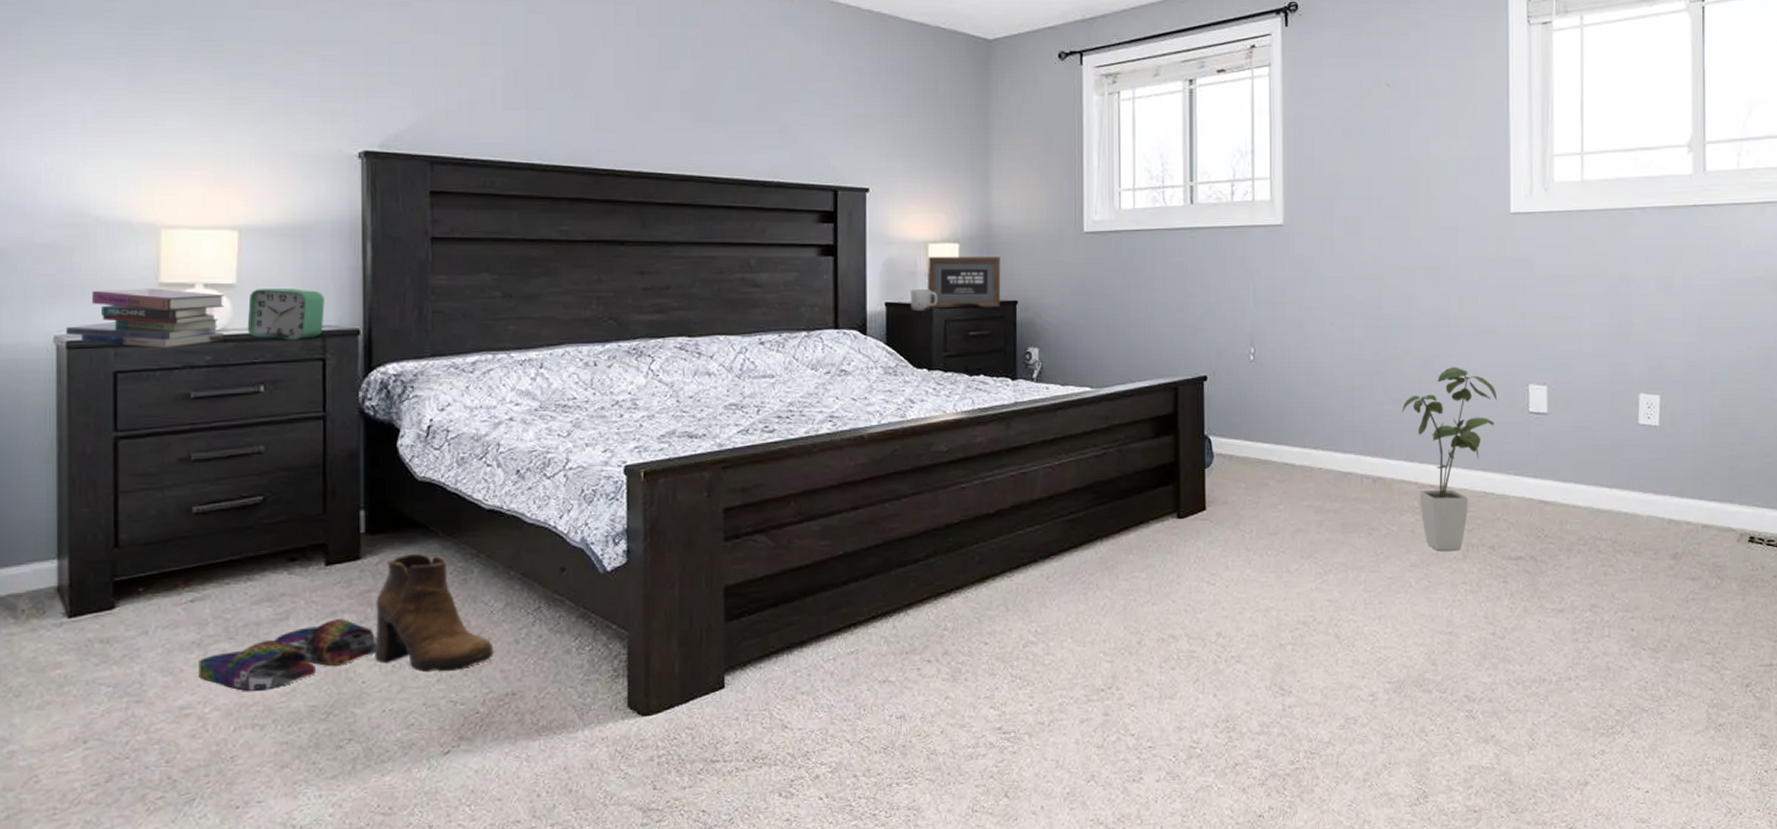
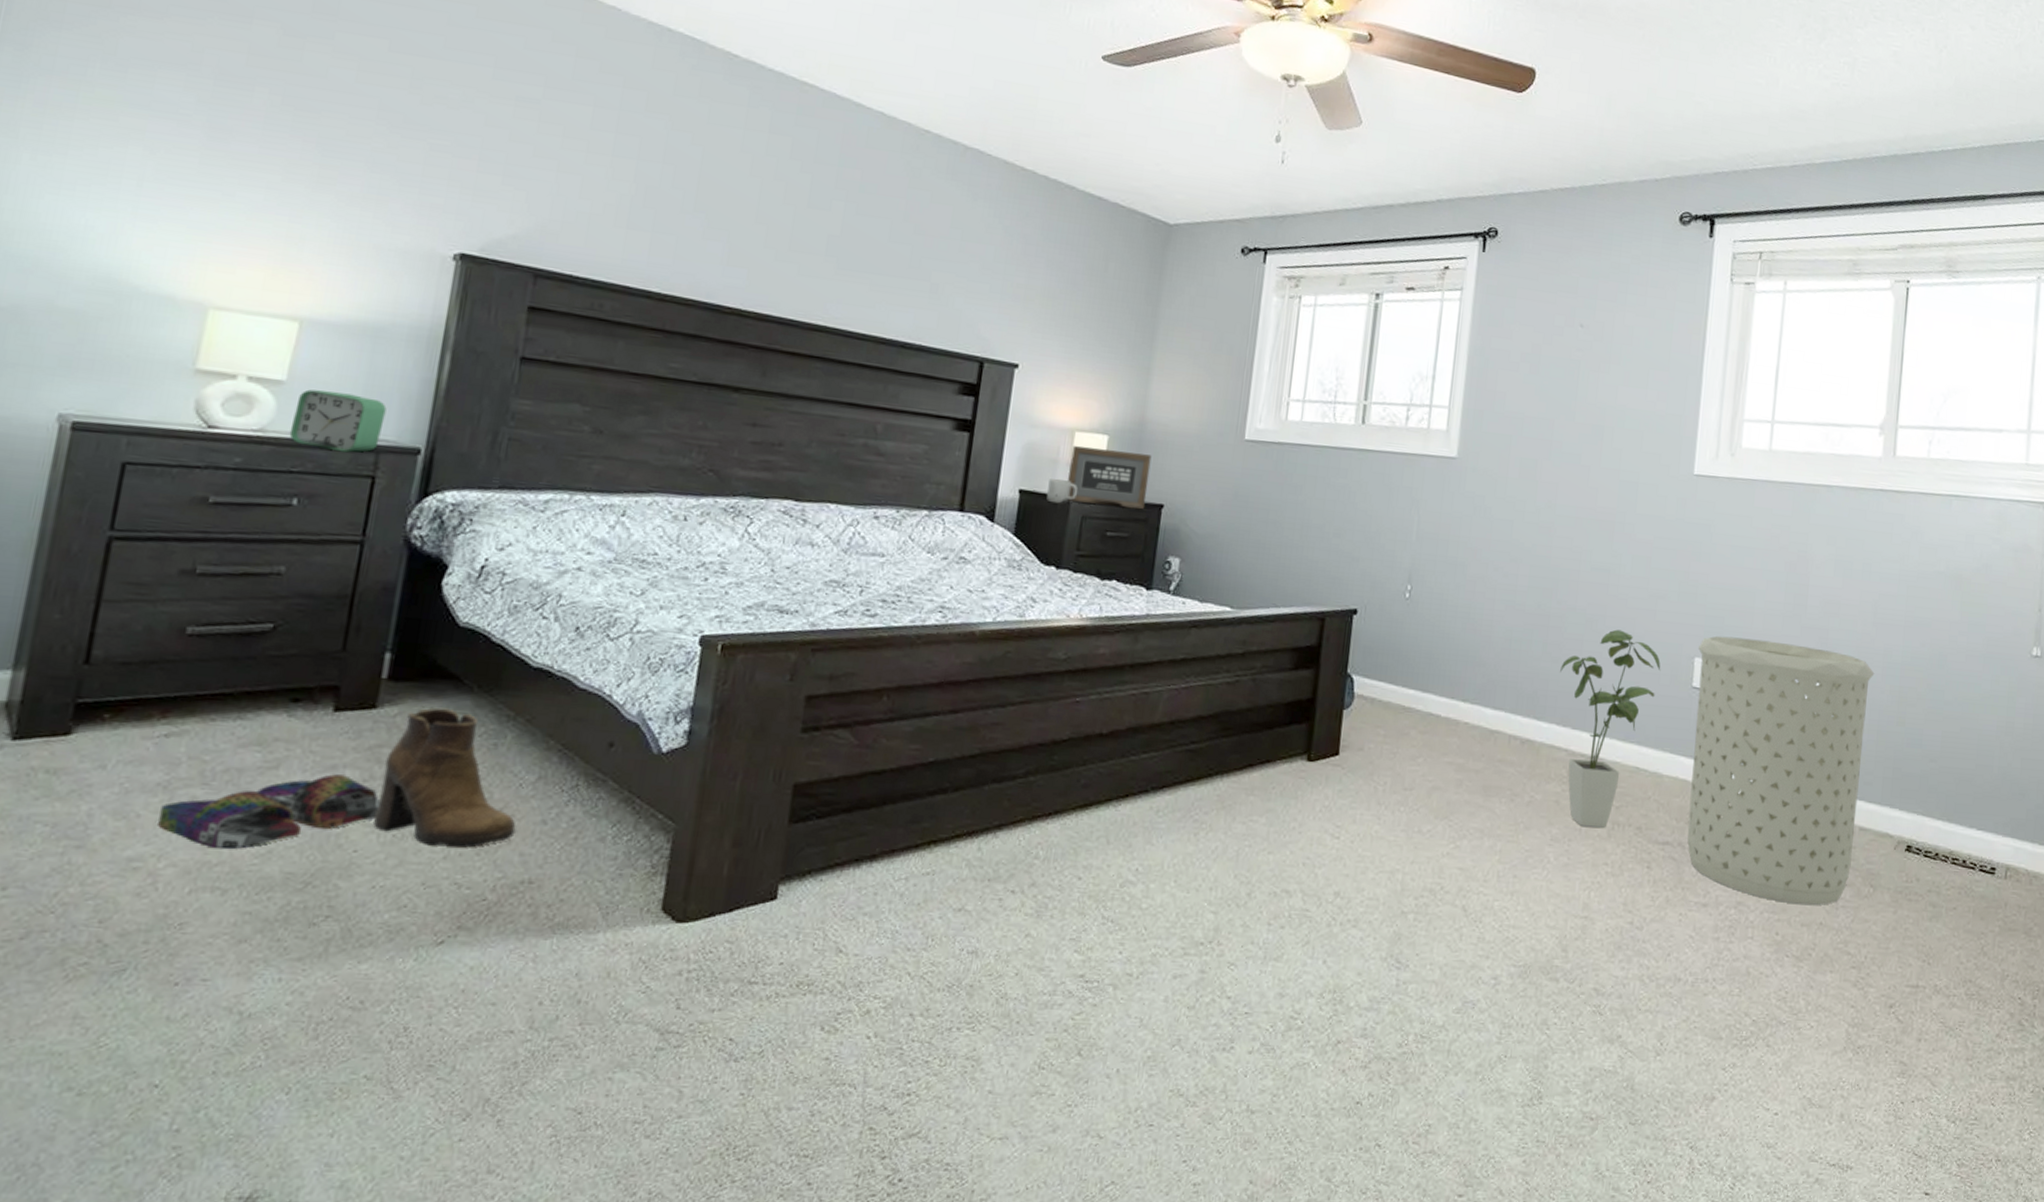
books: present [65,288,225,348] -> none [72,367,270,444]
laundry basket: none [1532,361,1704,602] -> present [1687,635,1875,906]

